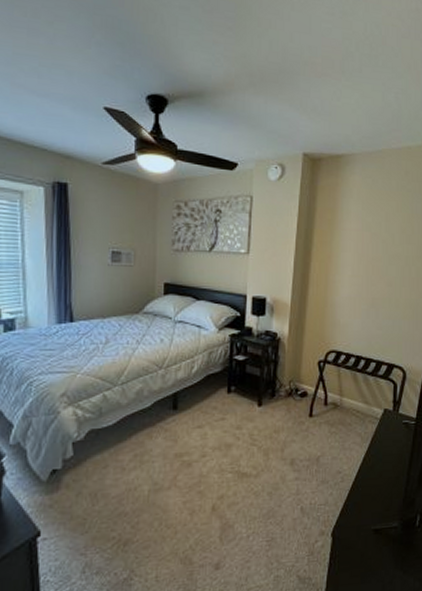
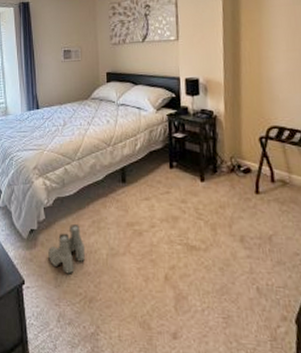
boots: none [75,460,122,518] -> present [48,225,85,274]

